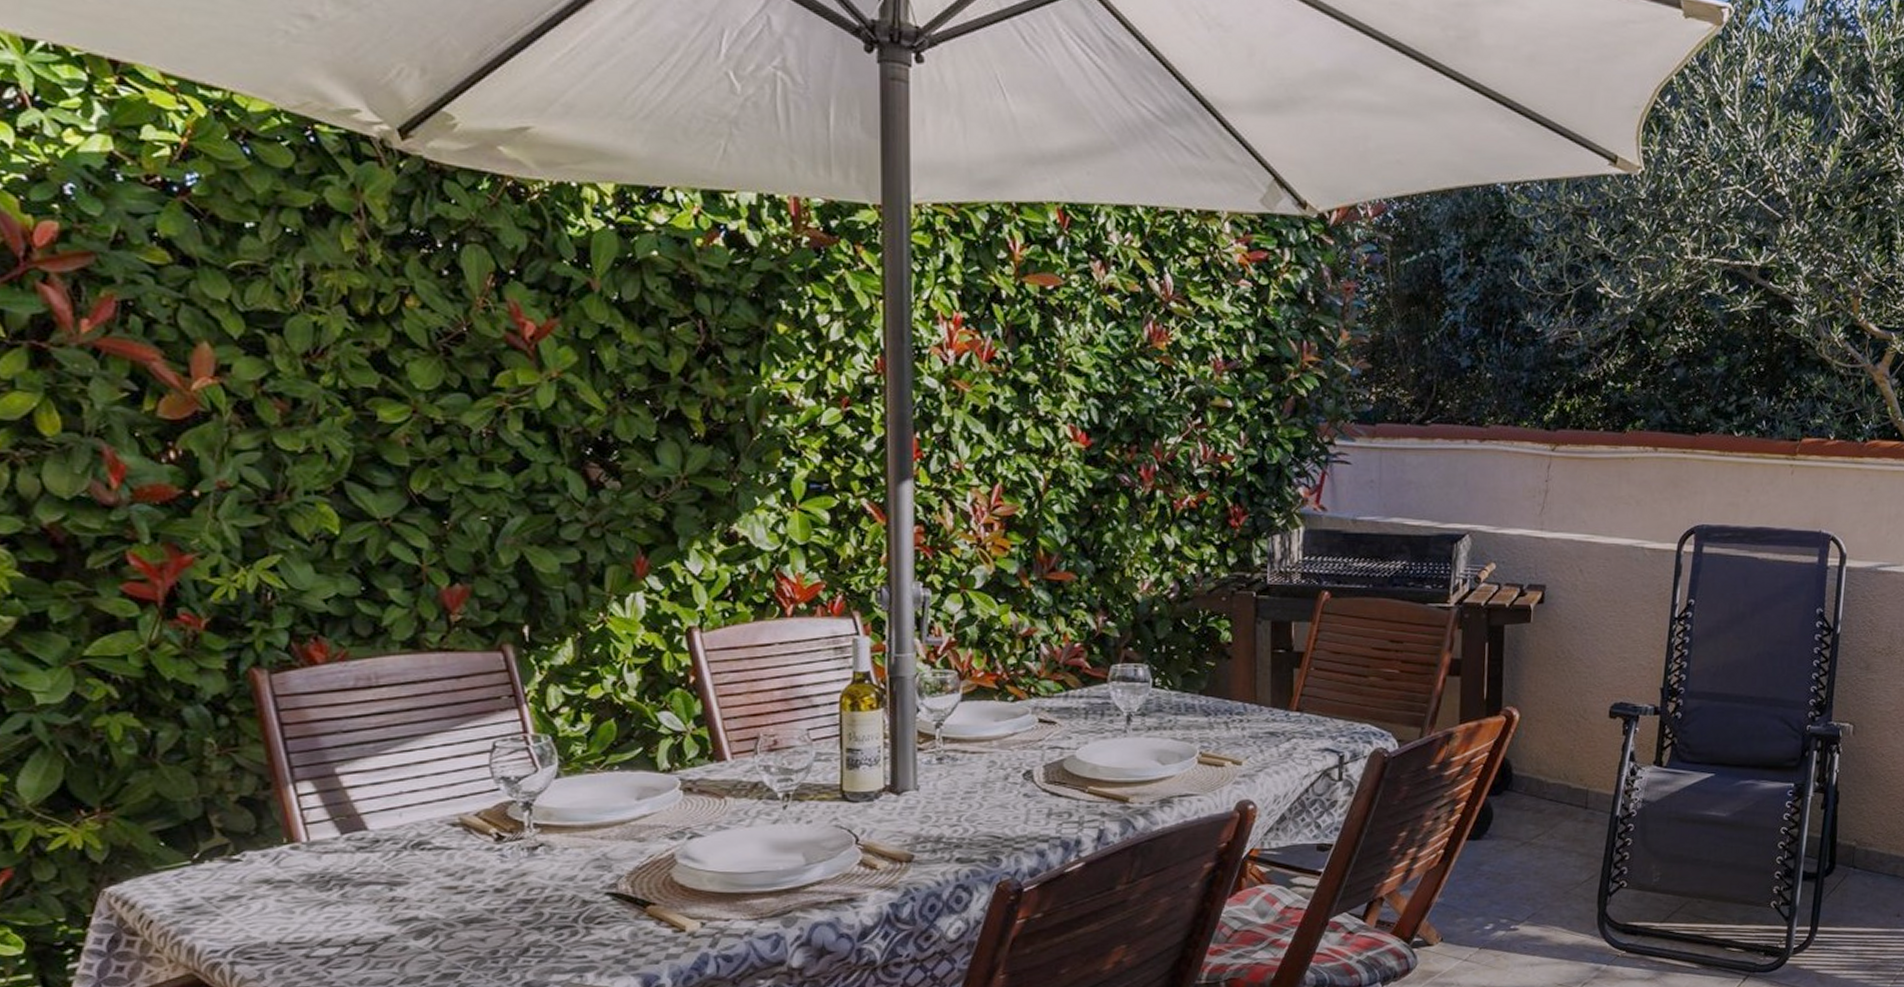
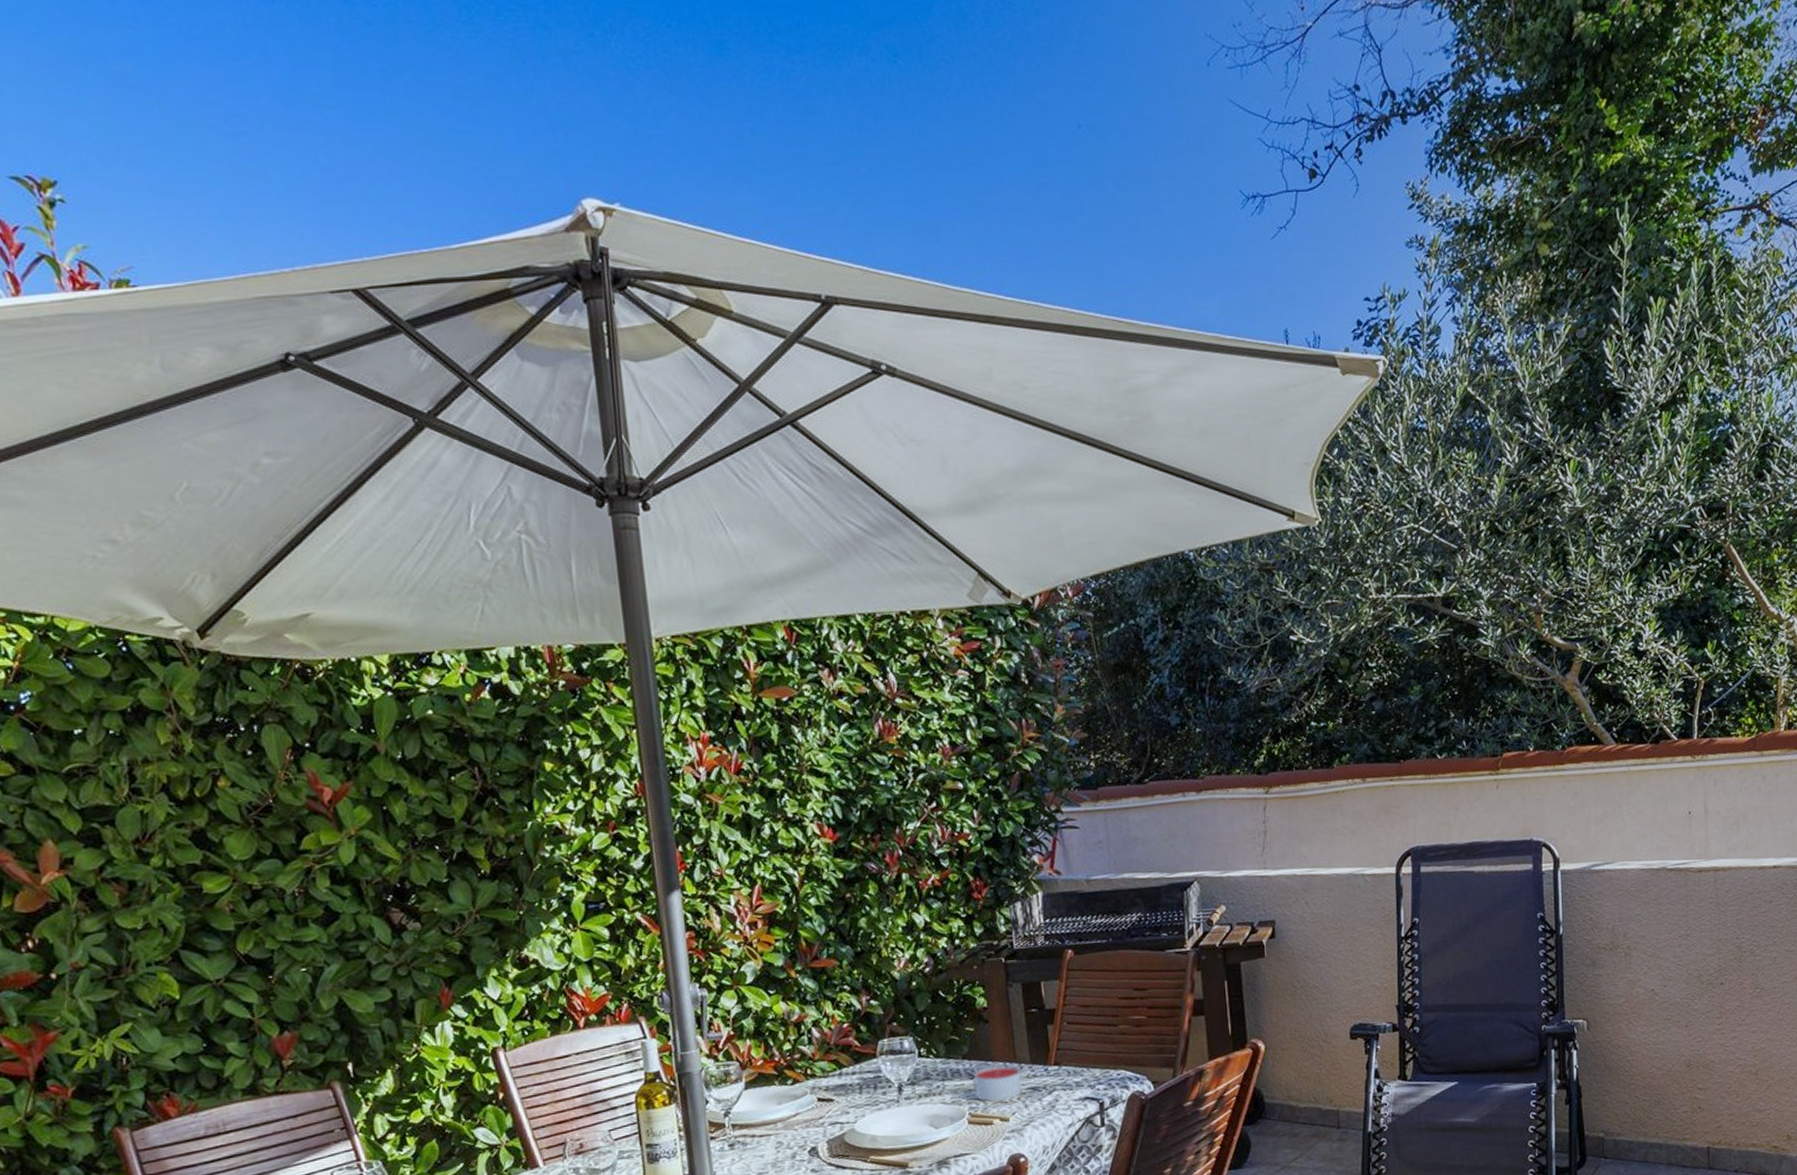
candle: none [1208,706,1259,743] -> present [974,1065,1022,1102]

